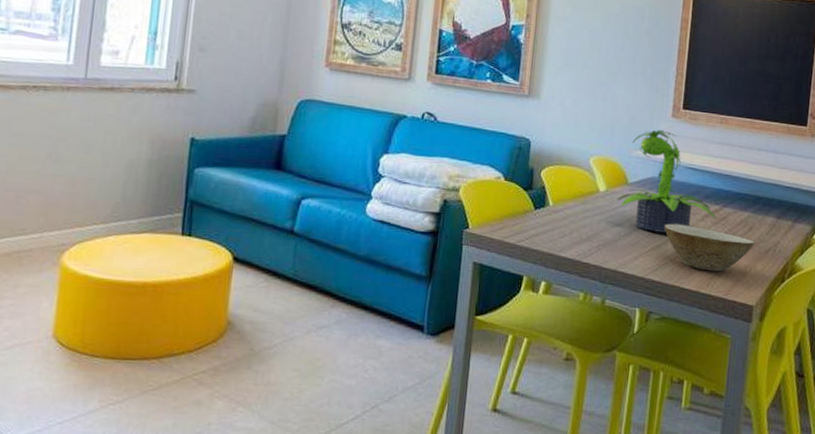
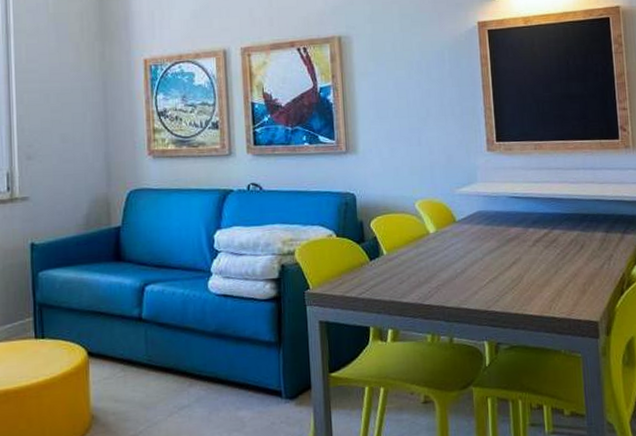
potted plant: present [616,130,717,233] -> none [447,165,547,265]
bowl: present [664,223,754,272] -> none [498,252,588,294]

